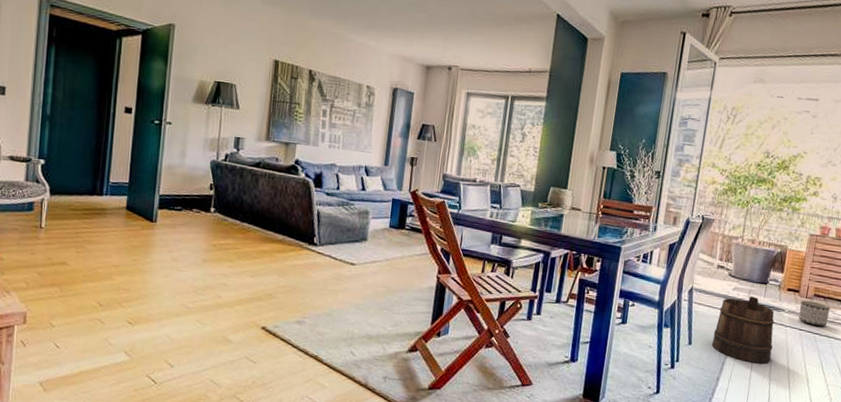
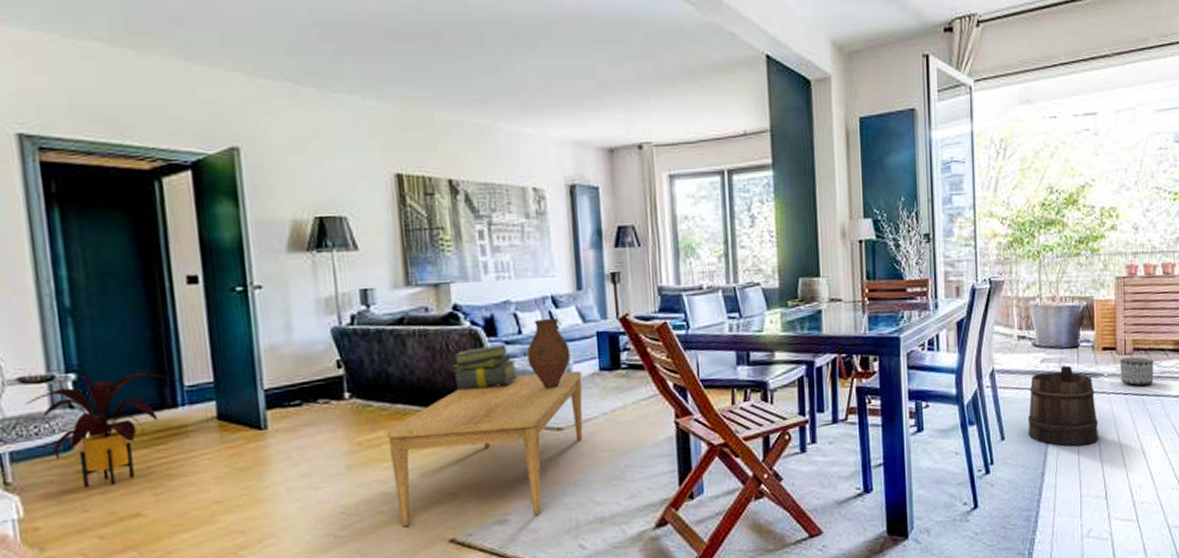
house plant: none [10,161,107,241] -> present [25,371,179,487]
coffee table: none [231,218,376,324] -> present [387,371,583,527]
stack of books: none [287,193,332,225] -> present [452,343,519,391]
vase: none [340,182,371,234] -> present [527,319,571,390]

